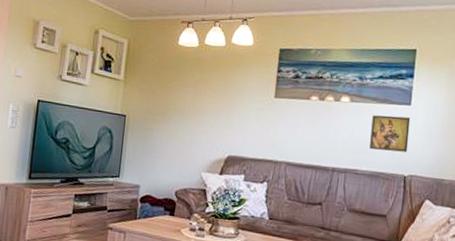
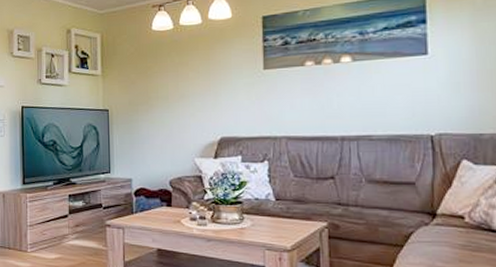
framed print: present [370,115,411,153] -> none [382,69,431,110]

